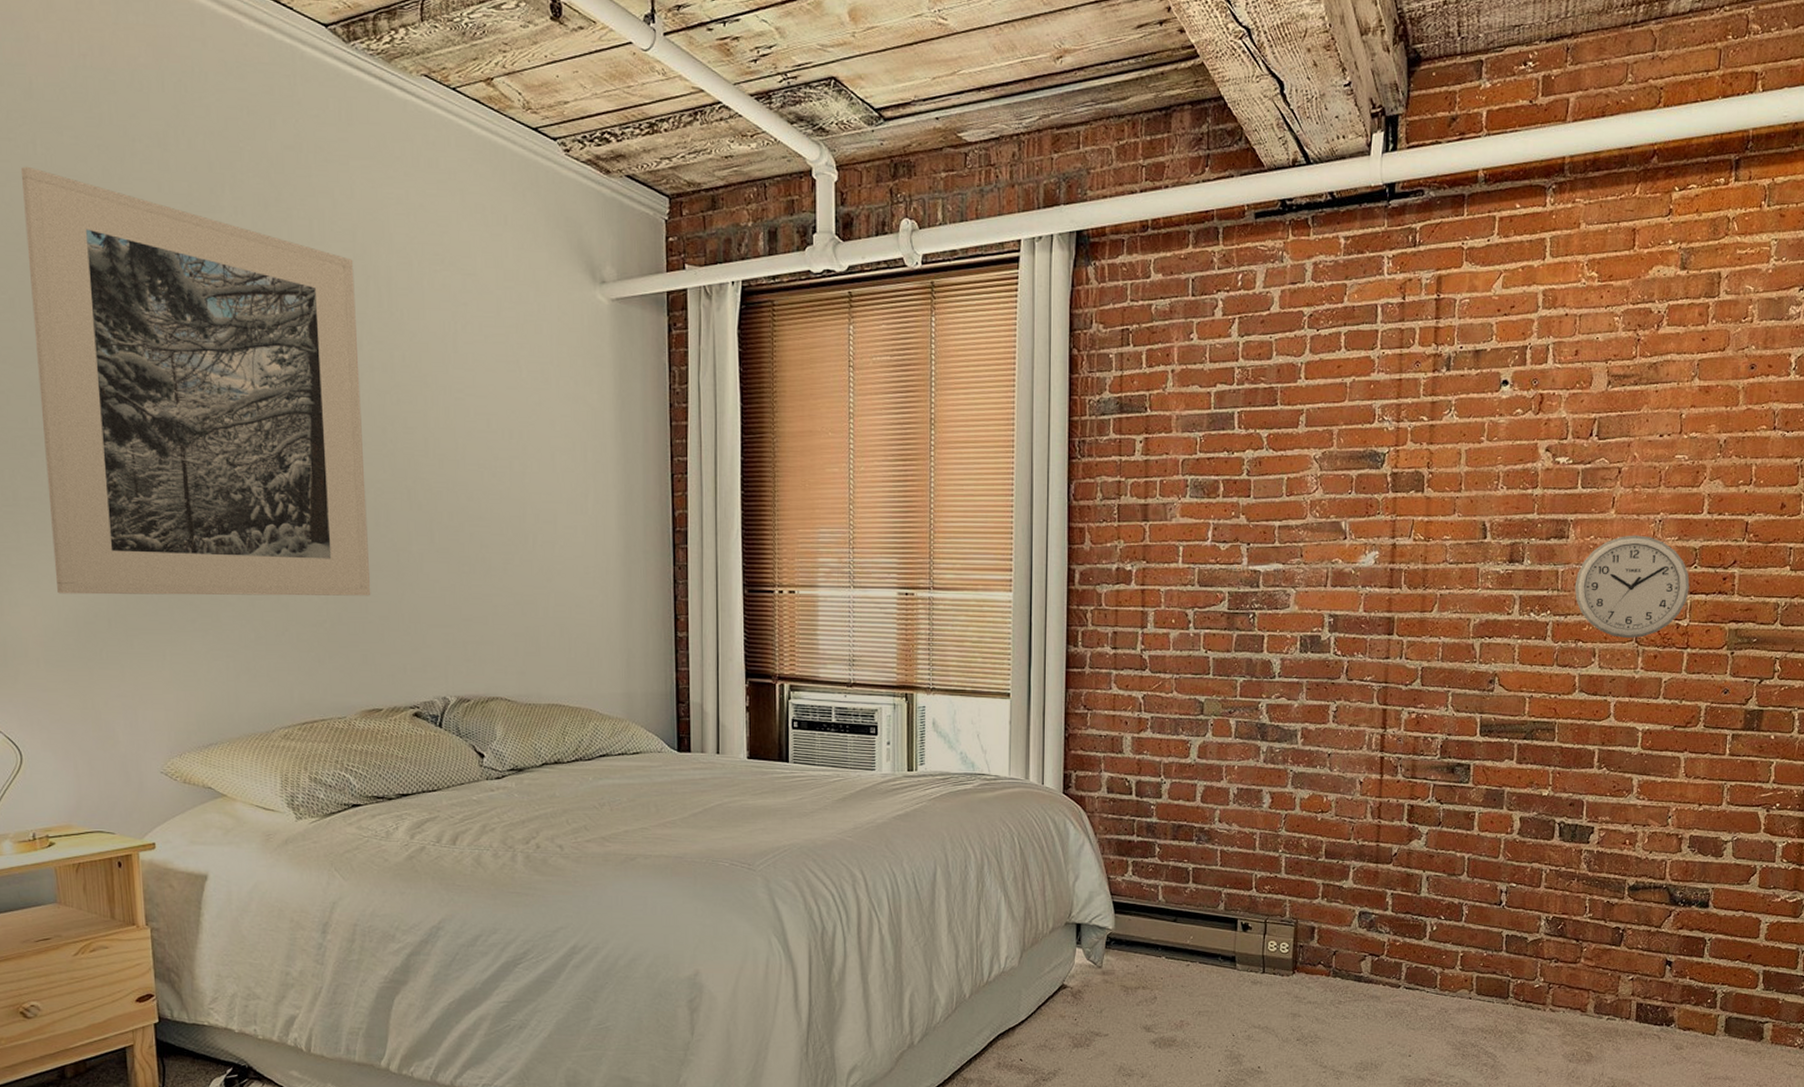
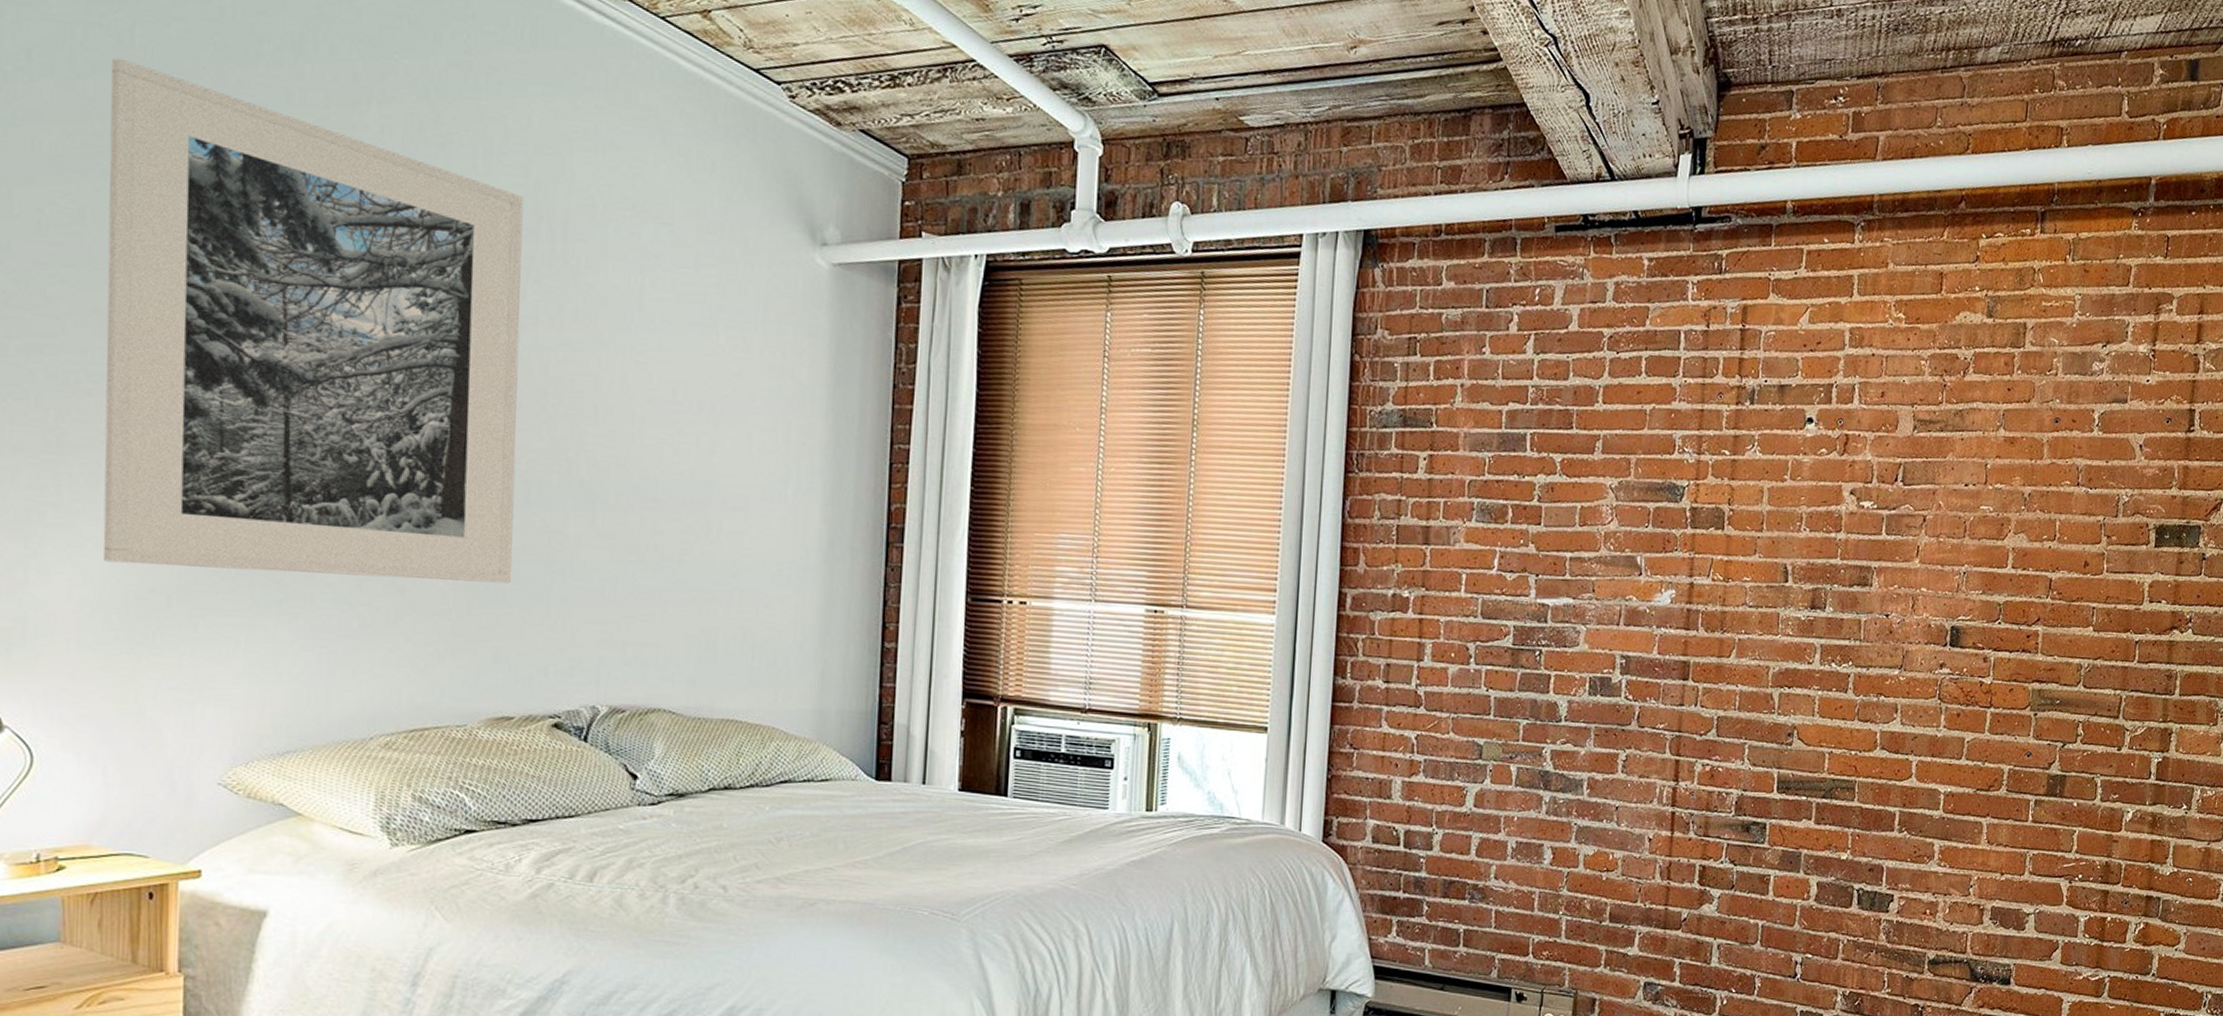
wall clock: present [1574,535,1690,639] -> none [1877,586,1994,695]

